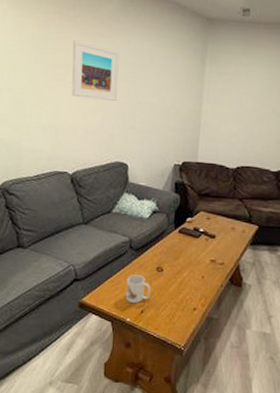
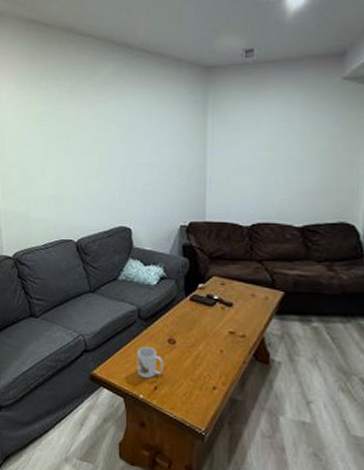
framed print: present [71,40,120,101] -> none [72,109,117,165]

